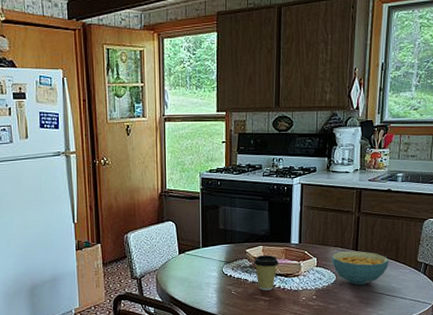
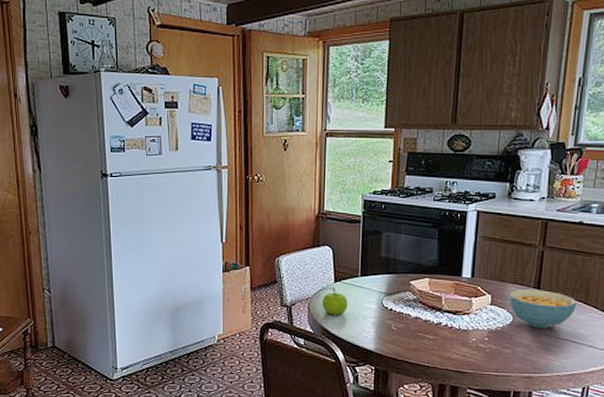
fruit: none [163,259,192,285] -> present [317,287,348,316]
coffee cup: present [253,255,279,291] -> none [418,288,447,329]

